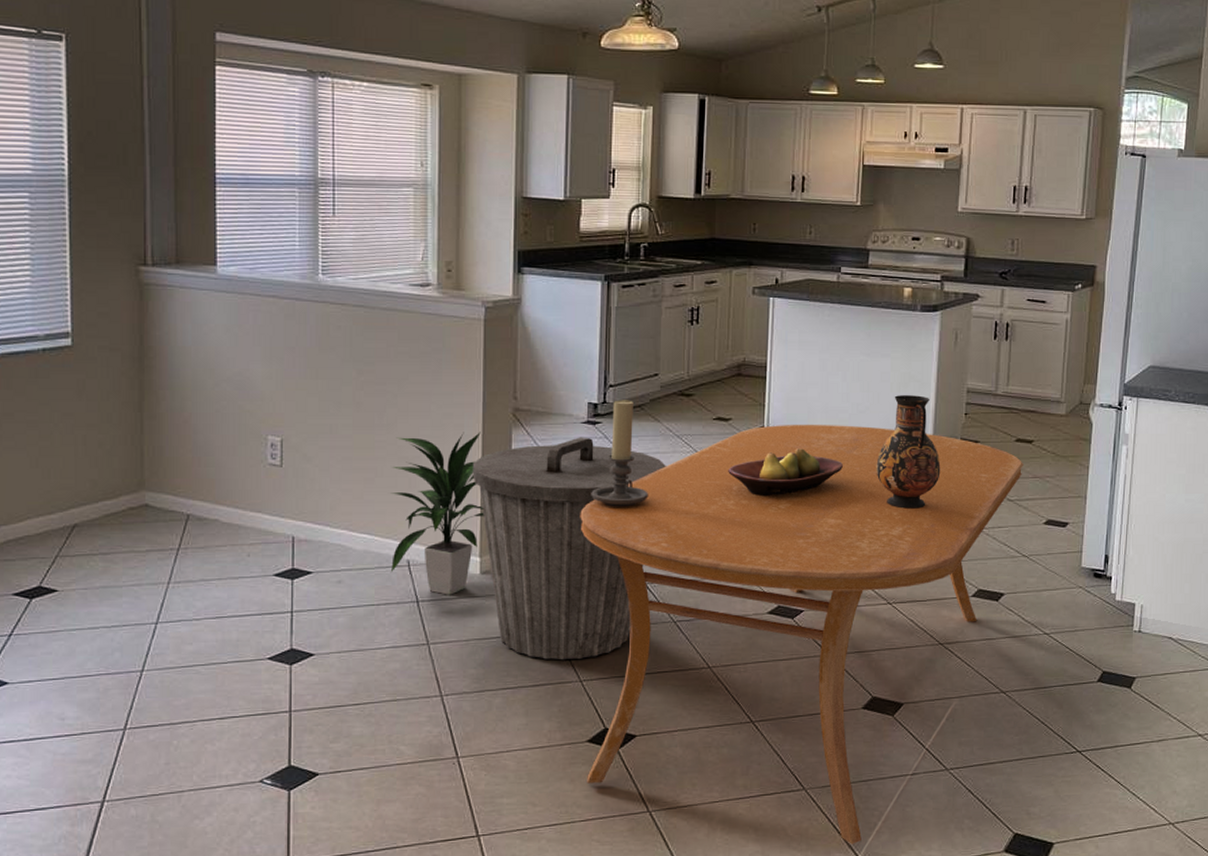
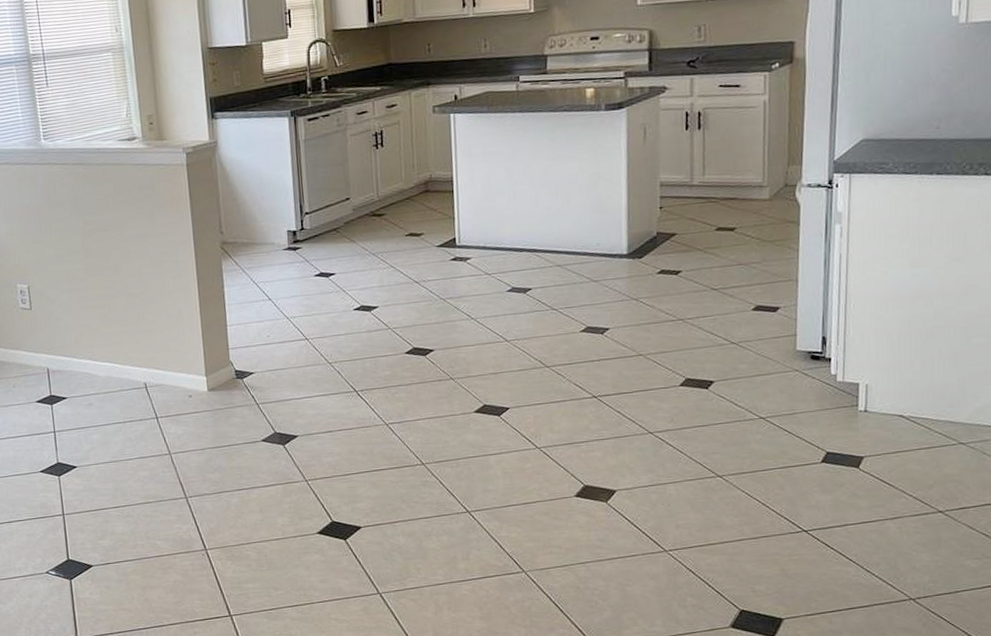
indoor plant: present [390,432,484,595] -> none [122,265,206,411]
trash can: present [472,437,666,660] -> none [190,262,365,463]
dining table: present [580,424,1023,844] -> none [290,229,726,621]
candle holder: present [591,400,648,507] -> none [298,225,351,324]
fruit bowl: present [728,448,843,497] -> none [424,255,537,304]
vase: present [876,395,941,509] -> none [570,194,638,306]

